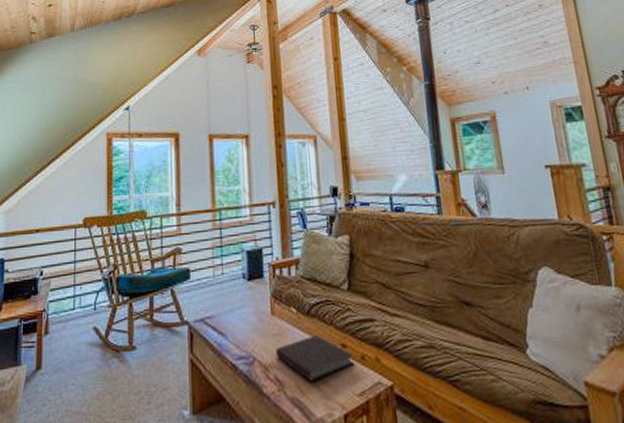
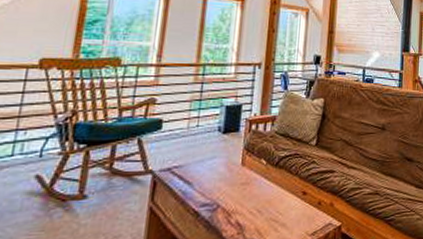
notebook: present [276,335,354,382] -> none [241,184,311,225]

